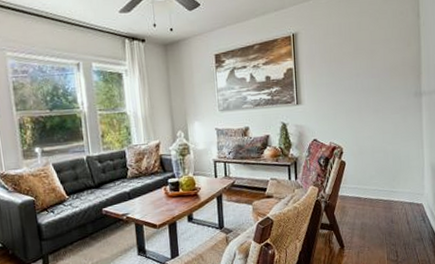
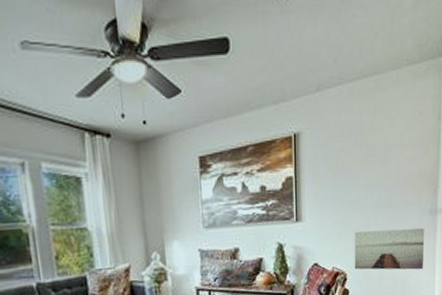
wall art: none [348,108,412,145] -> present [354,228,424,270]

